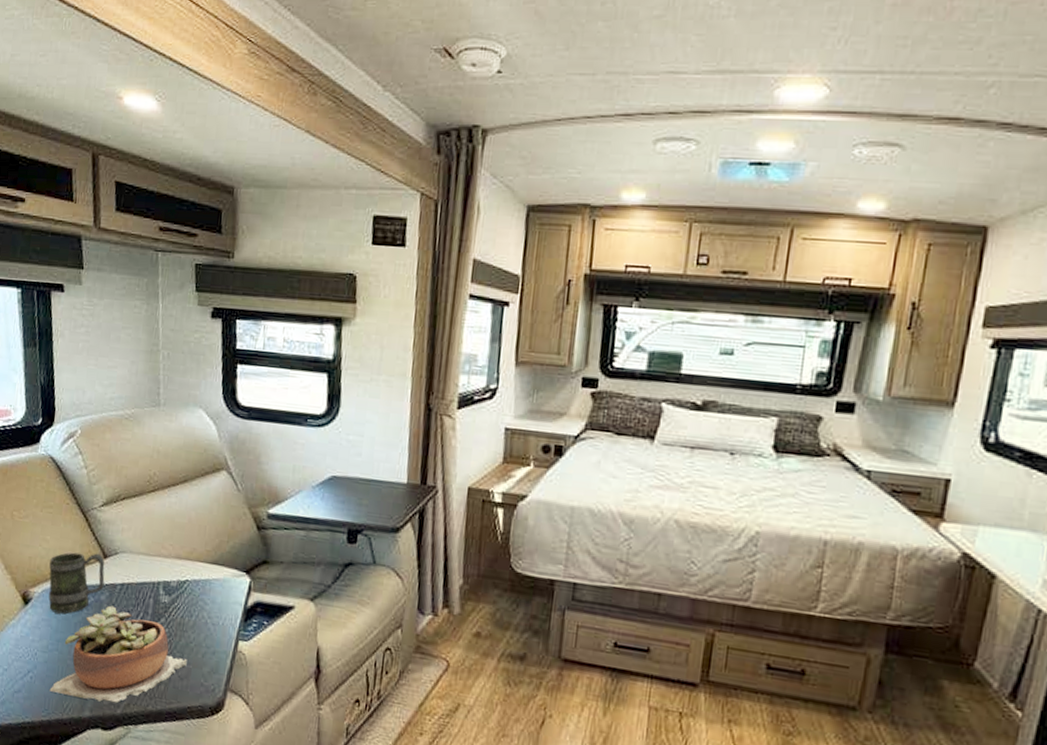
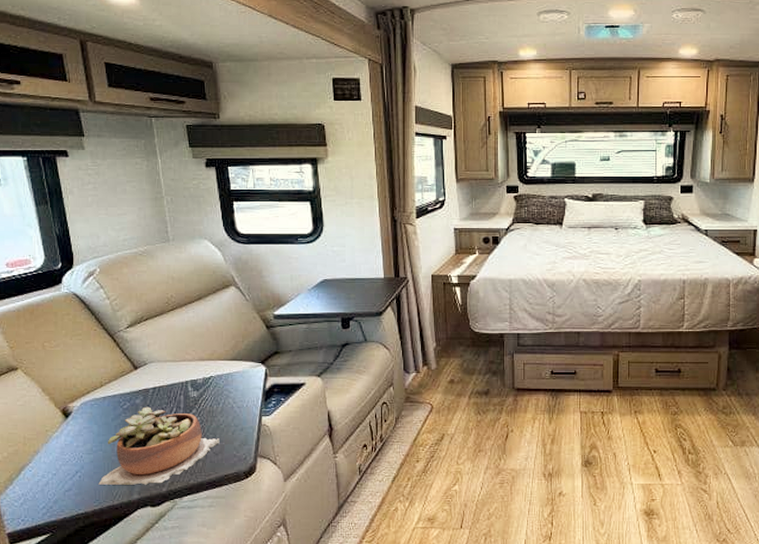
mug: present [48,552,105,614] -> none [85,366,138,420]

